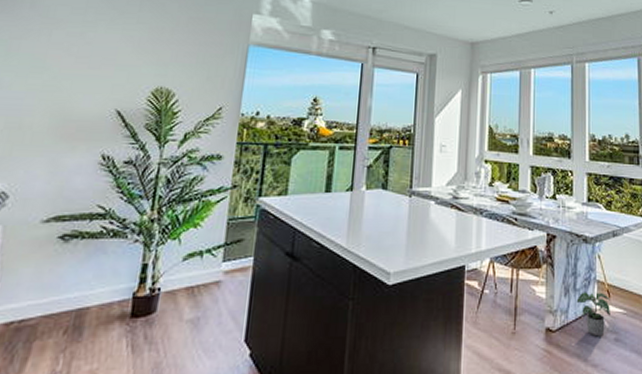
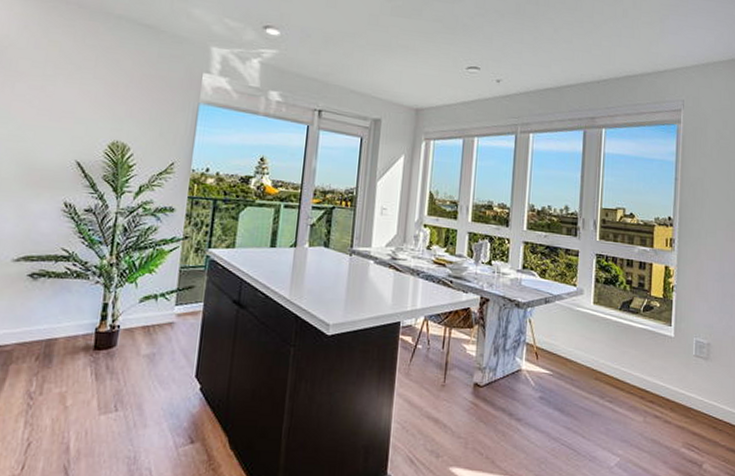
potted plant: present [576,292,610,337] -> none [505,352,538,394]

